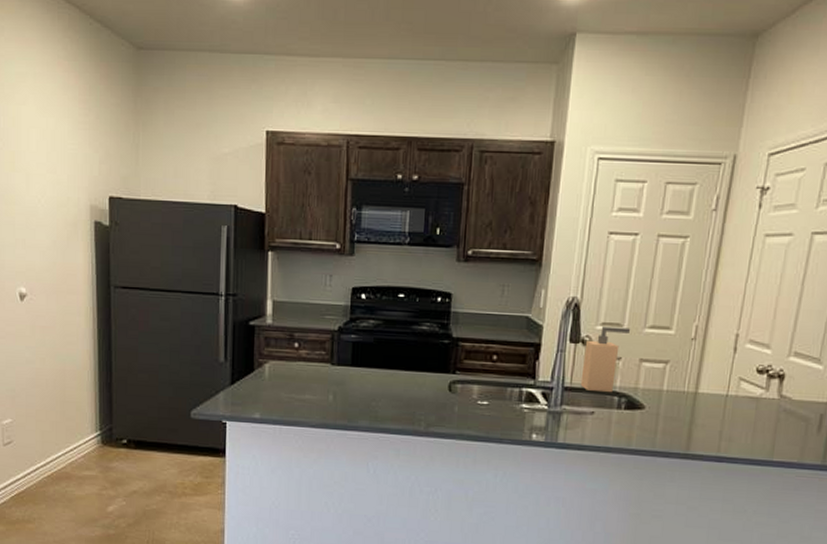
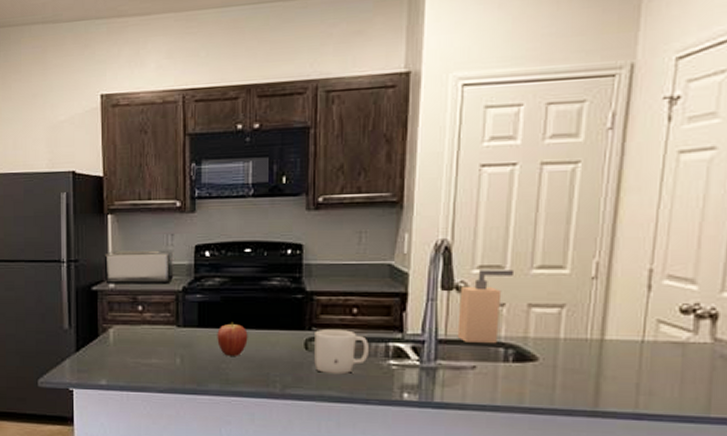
toaster: none [262,287,333,323] -> present [104,250,176,284]
fruit: none [368,362,398,395] -> present [217,321,248,356]
mug: none [456,373,505,416] -> present [314,330,369,375]

